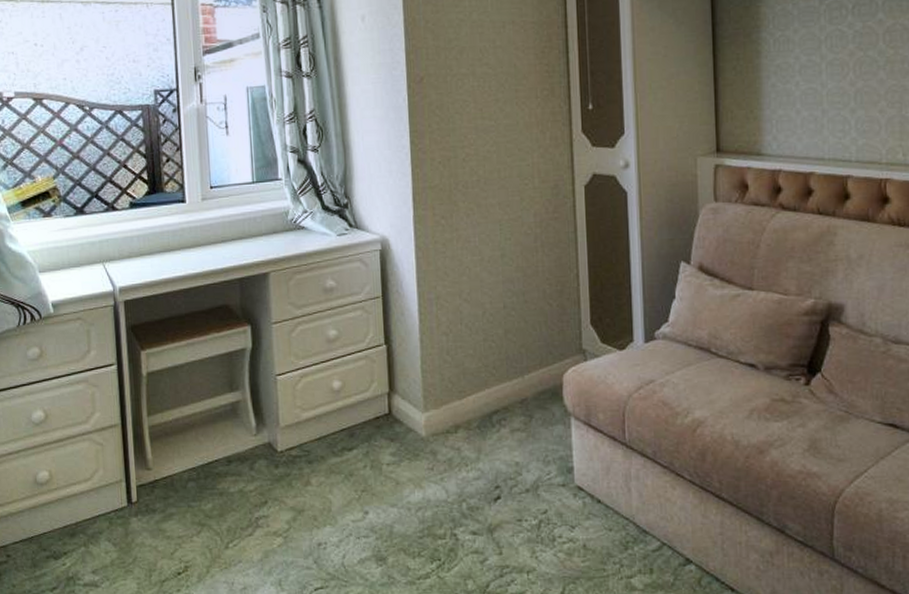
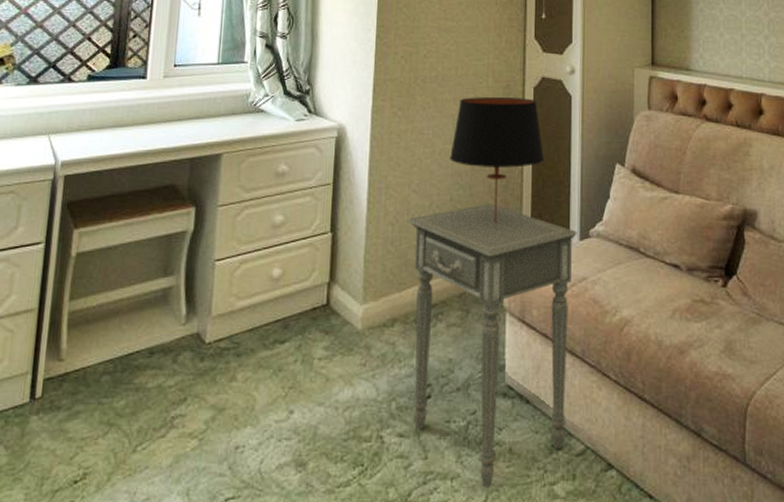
side table: none [460,309,641,580] -> present [407,204,577,488]
table lamp: none [500,197,602,328] -> present [450,97,545,223]

